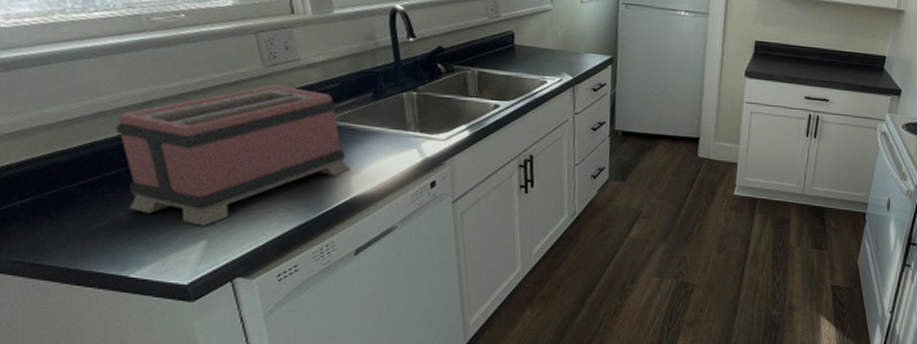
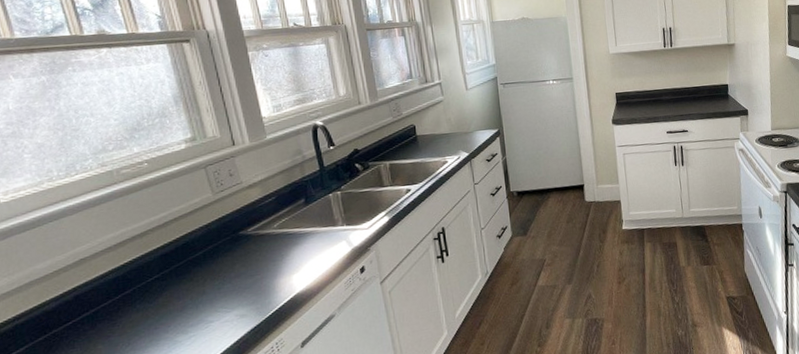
toaster: present [116,84,351,226] -> none [94,207,292,346]

